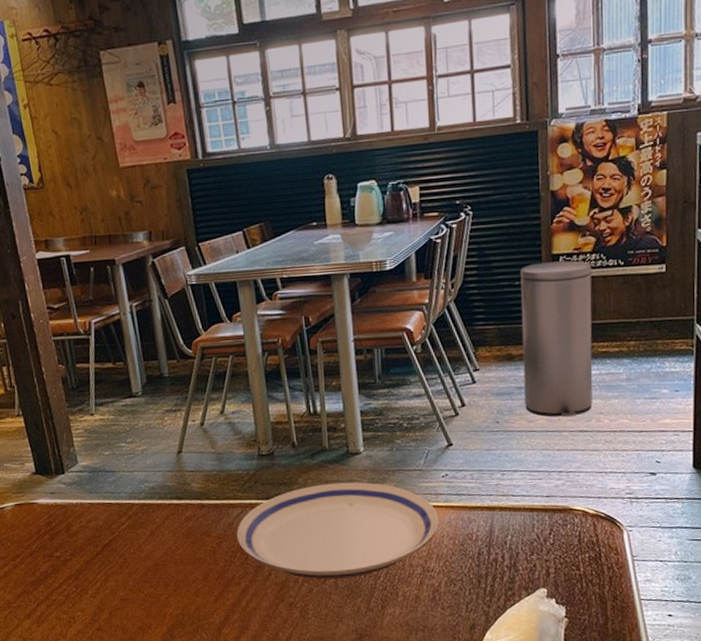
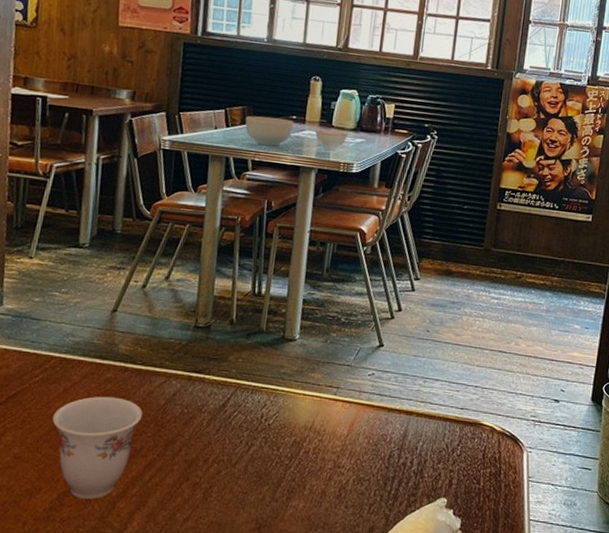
teacup: none [146,533,228,629] -> present [52,396,143,499]
plate: present [237,482,438,580] -> none [155,365,358,465]
bowl: none [264,227,316,261] -> present [245,115,295,146]
pedal bin: present [520,260,593,418] -> none [455,192,531,338]

